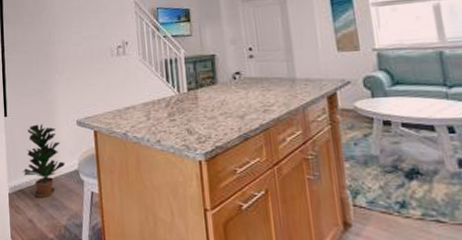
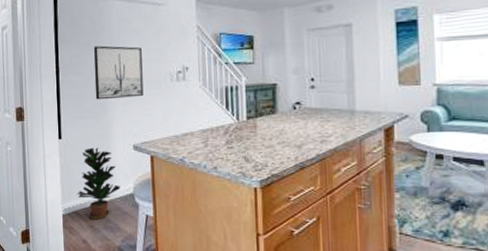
wall art: none [37,24,85,77] -> present [94,45,144,100]

